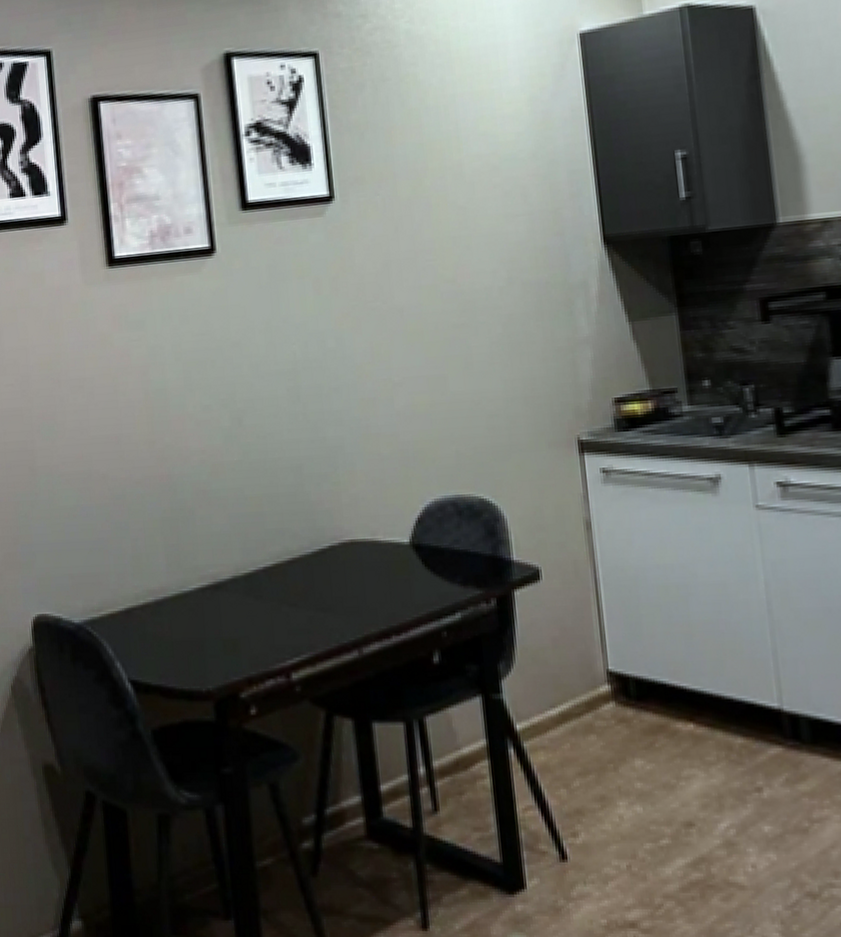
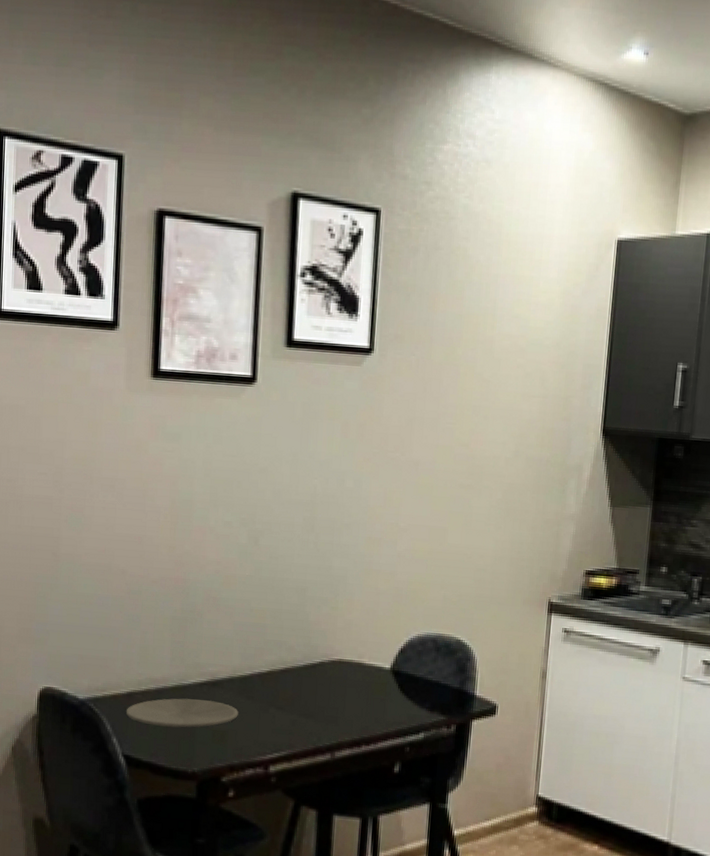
plate: none [126,606,248,643] -> present [125,698,238,728]

